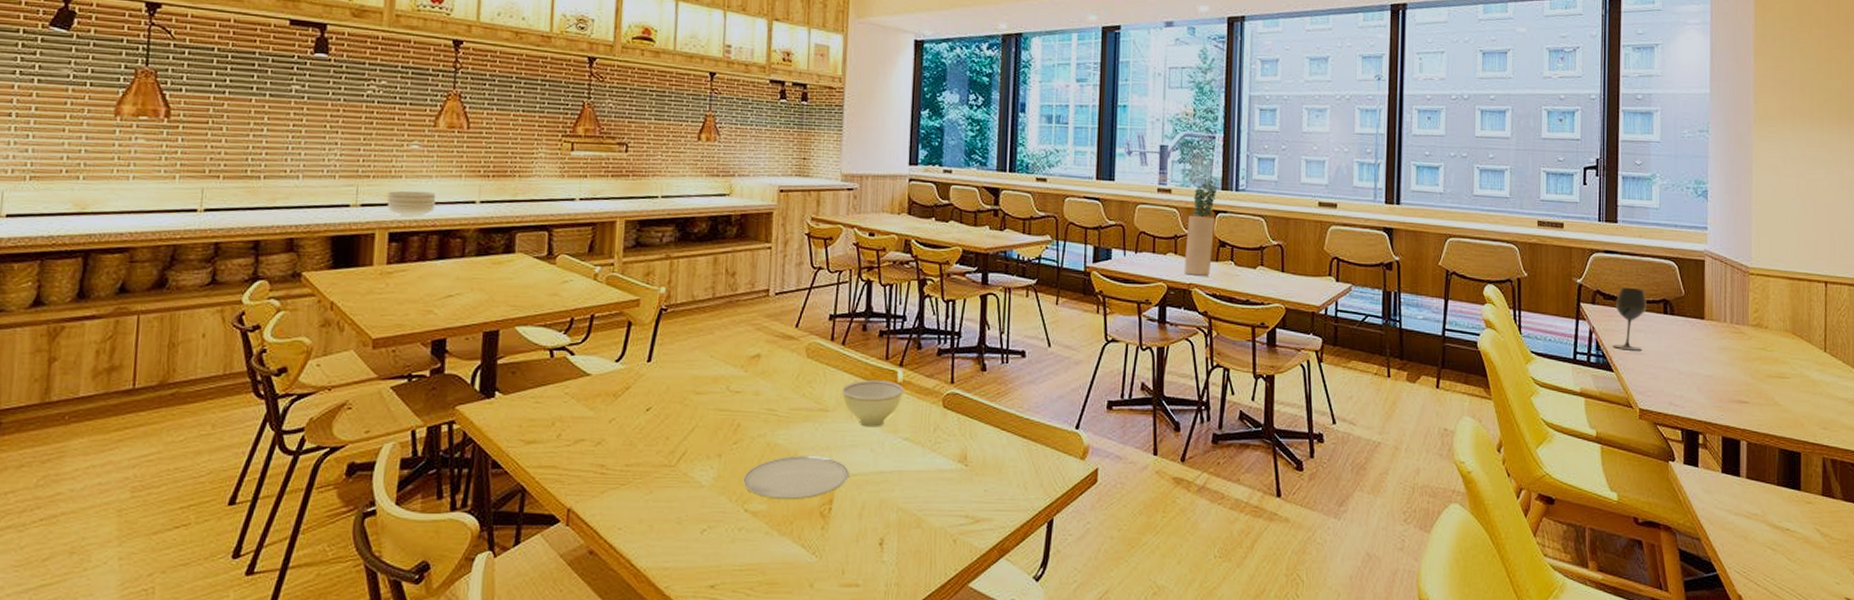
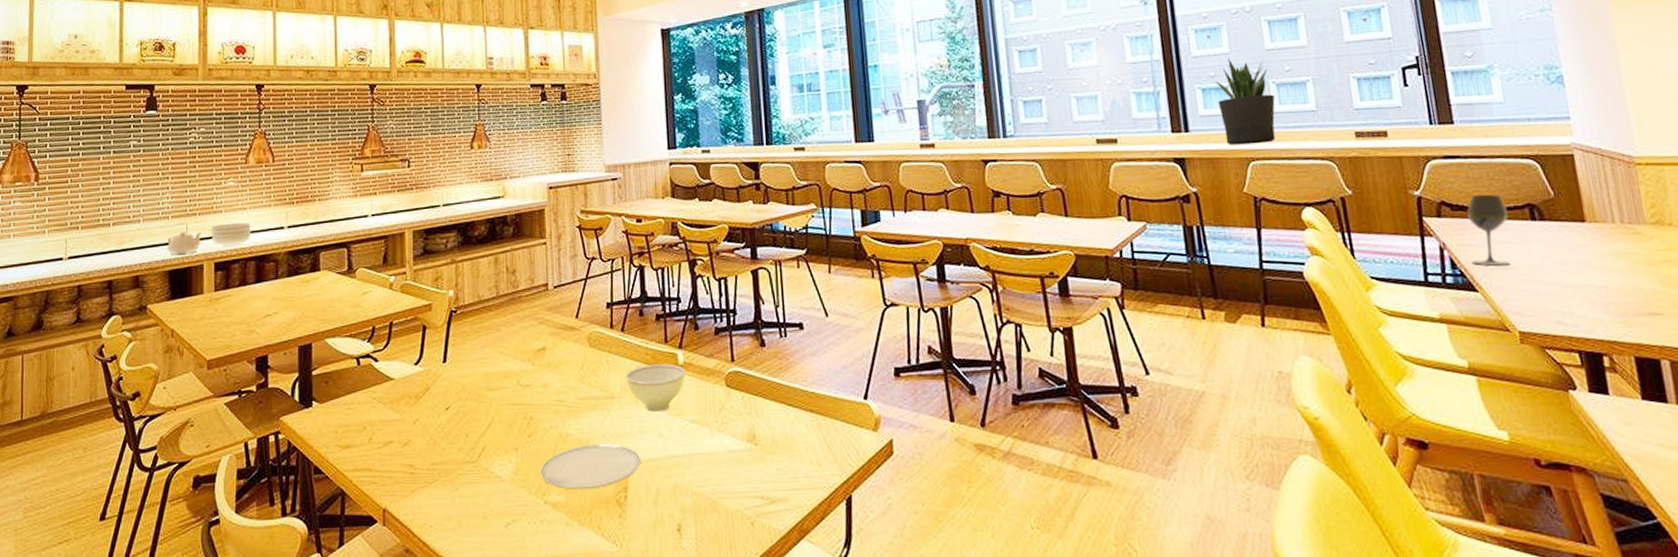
teapot: none [331,195,375,221] -> present [167,232,201,256]
vase: present [1183,175,1218,276] -> none [955,124,987,230]
planter: none [1428,140,1476,223] -> present [1214,58,1276,145]

